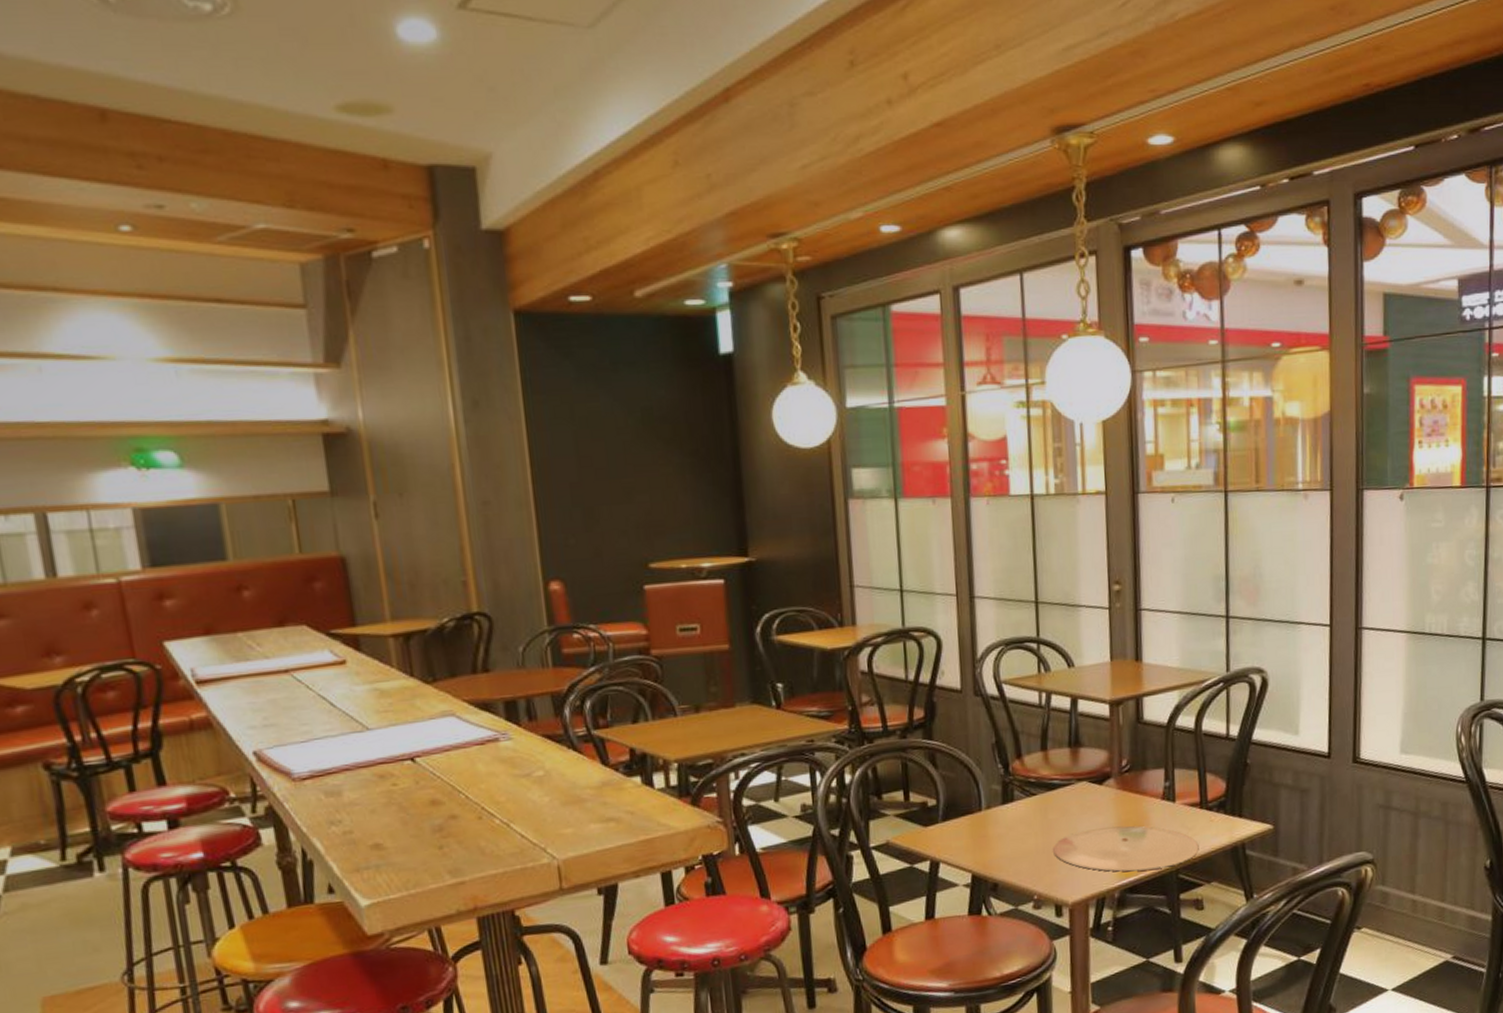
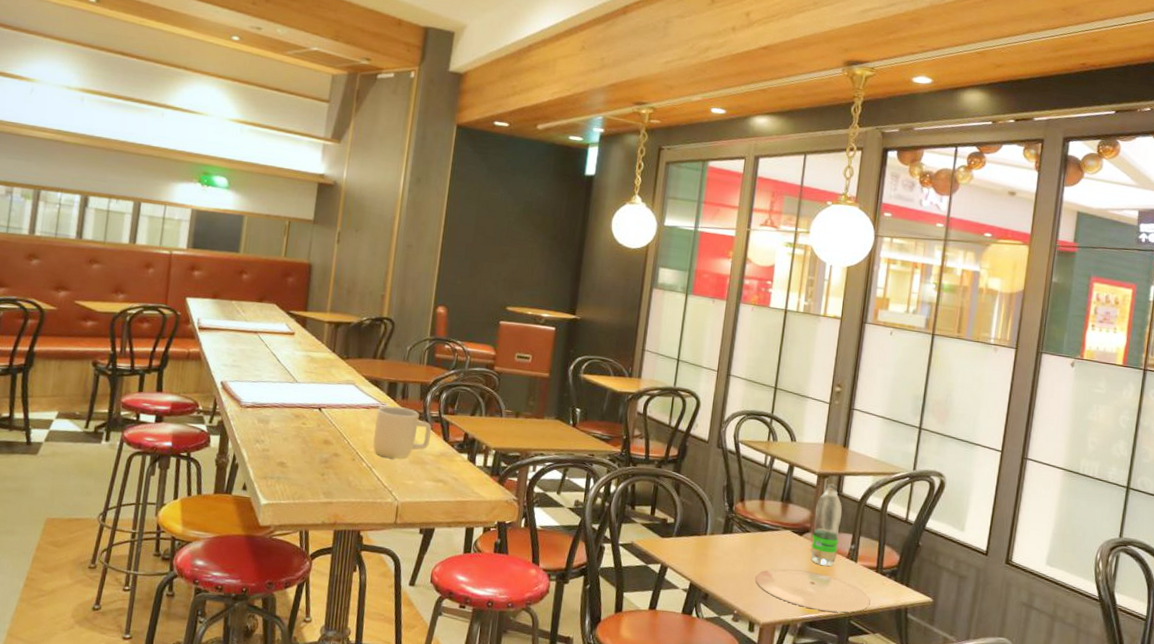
mug: none [497,731,583,805] -> present [373,406,432,459]
bottle: none [1113,710,1150,817] -> present [810,483,843,567]

